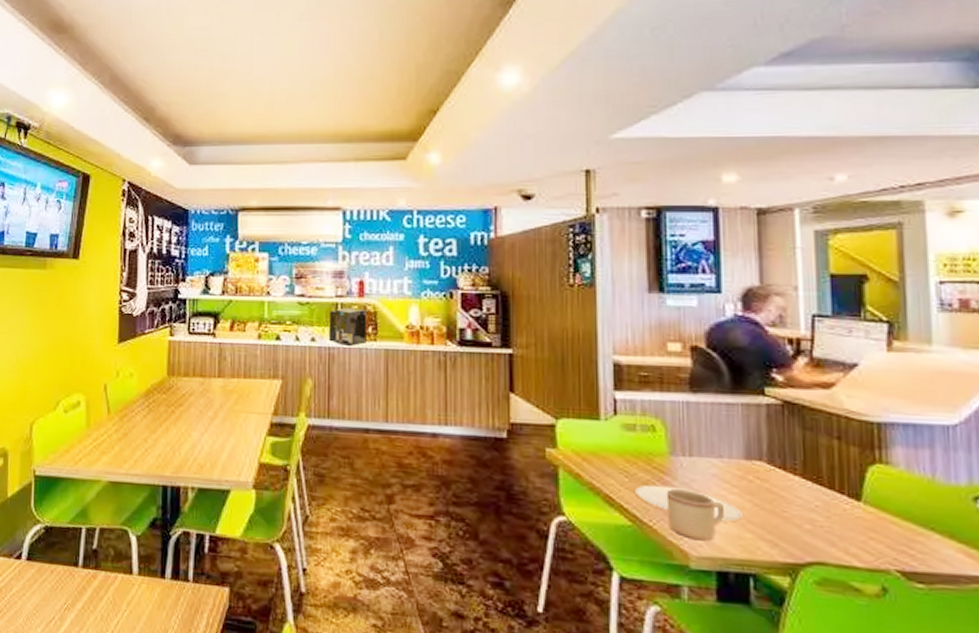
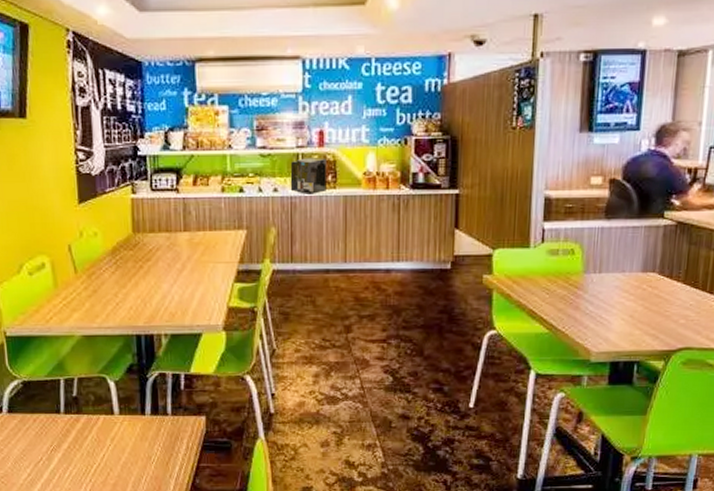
plate: present [635,484,743,523] -> none [554,298,635,323]
mug: present [666,489,726,541] -> none [577,301,623,340]

